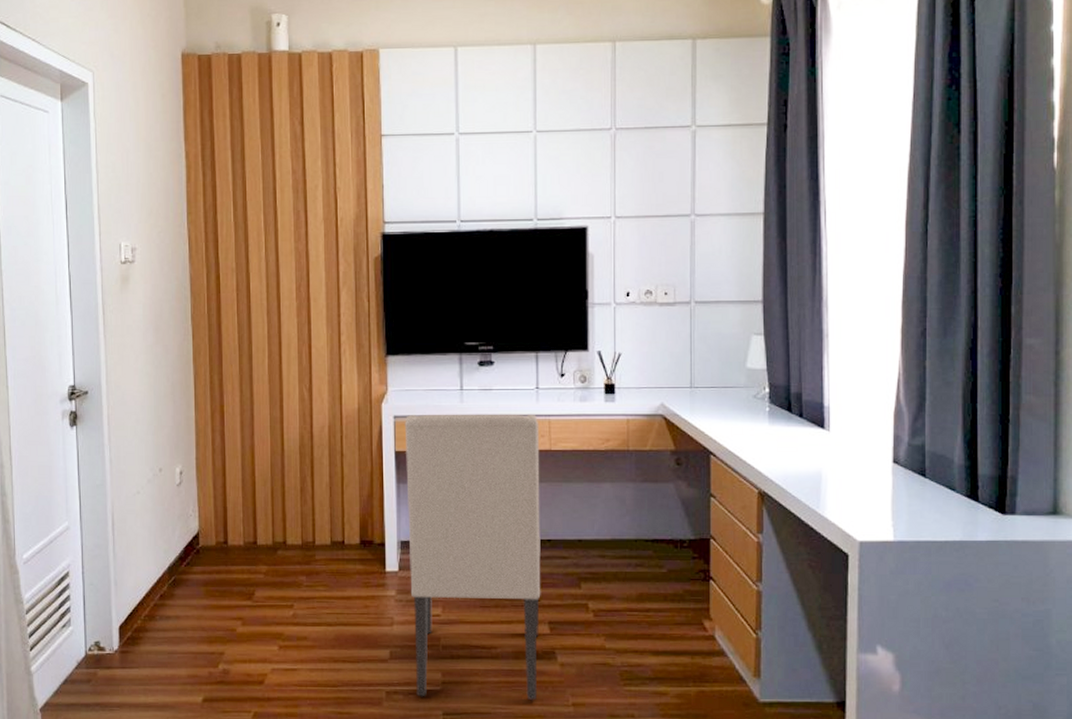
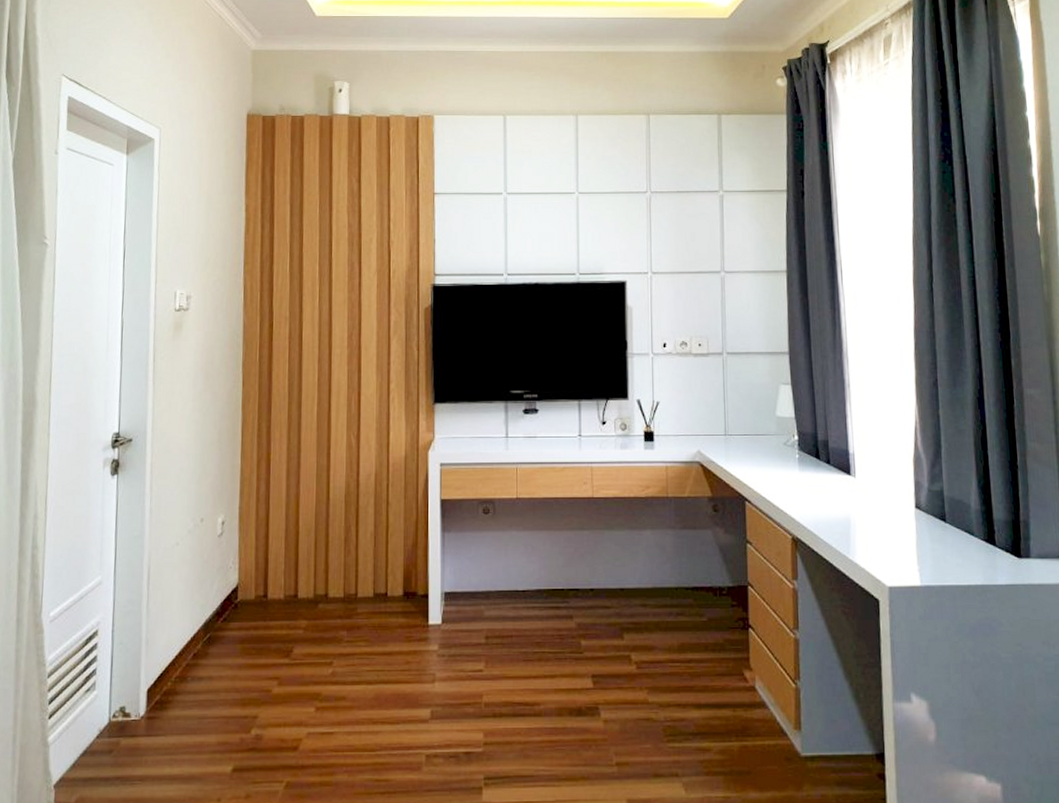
chair: present [404,415,541,701] -> none [450,462,584,761]

